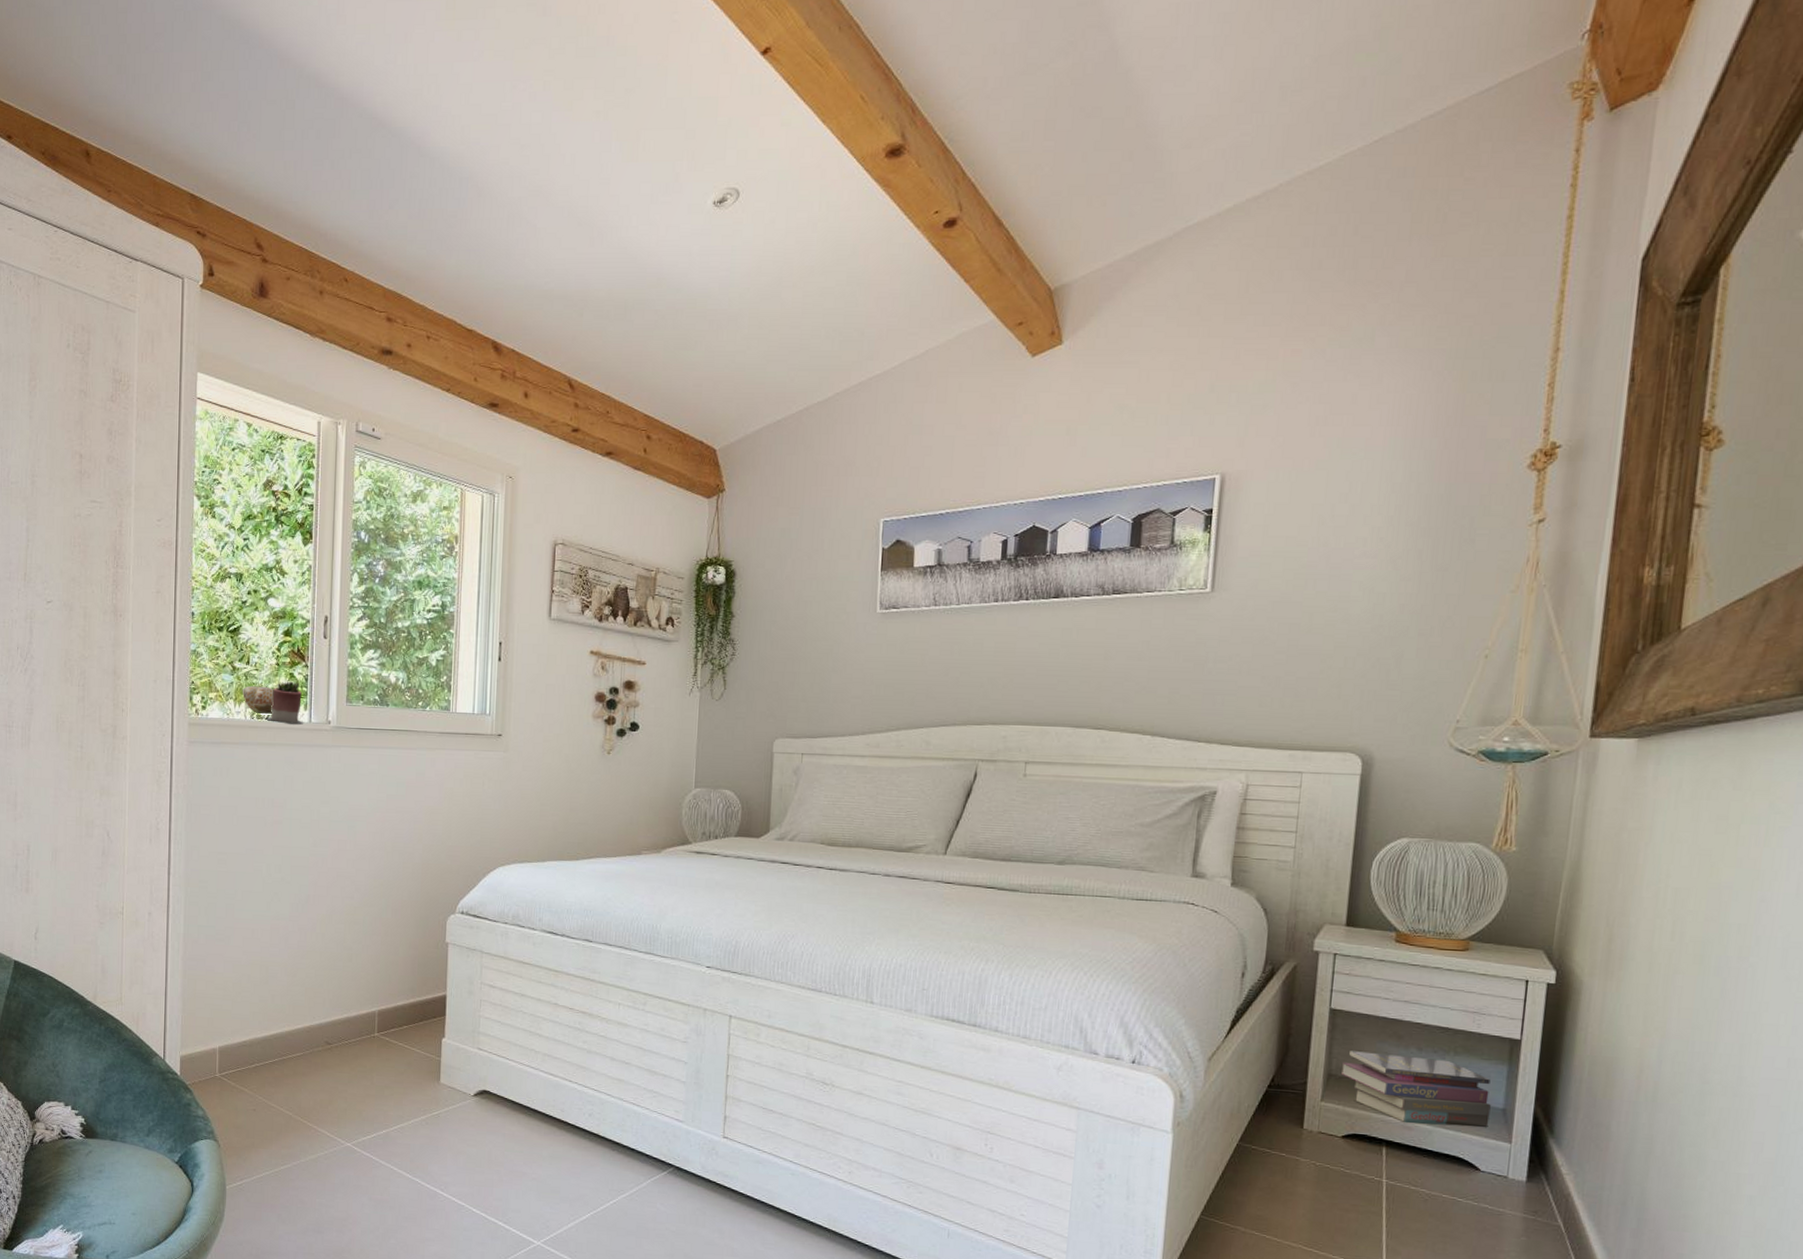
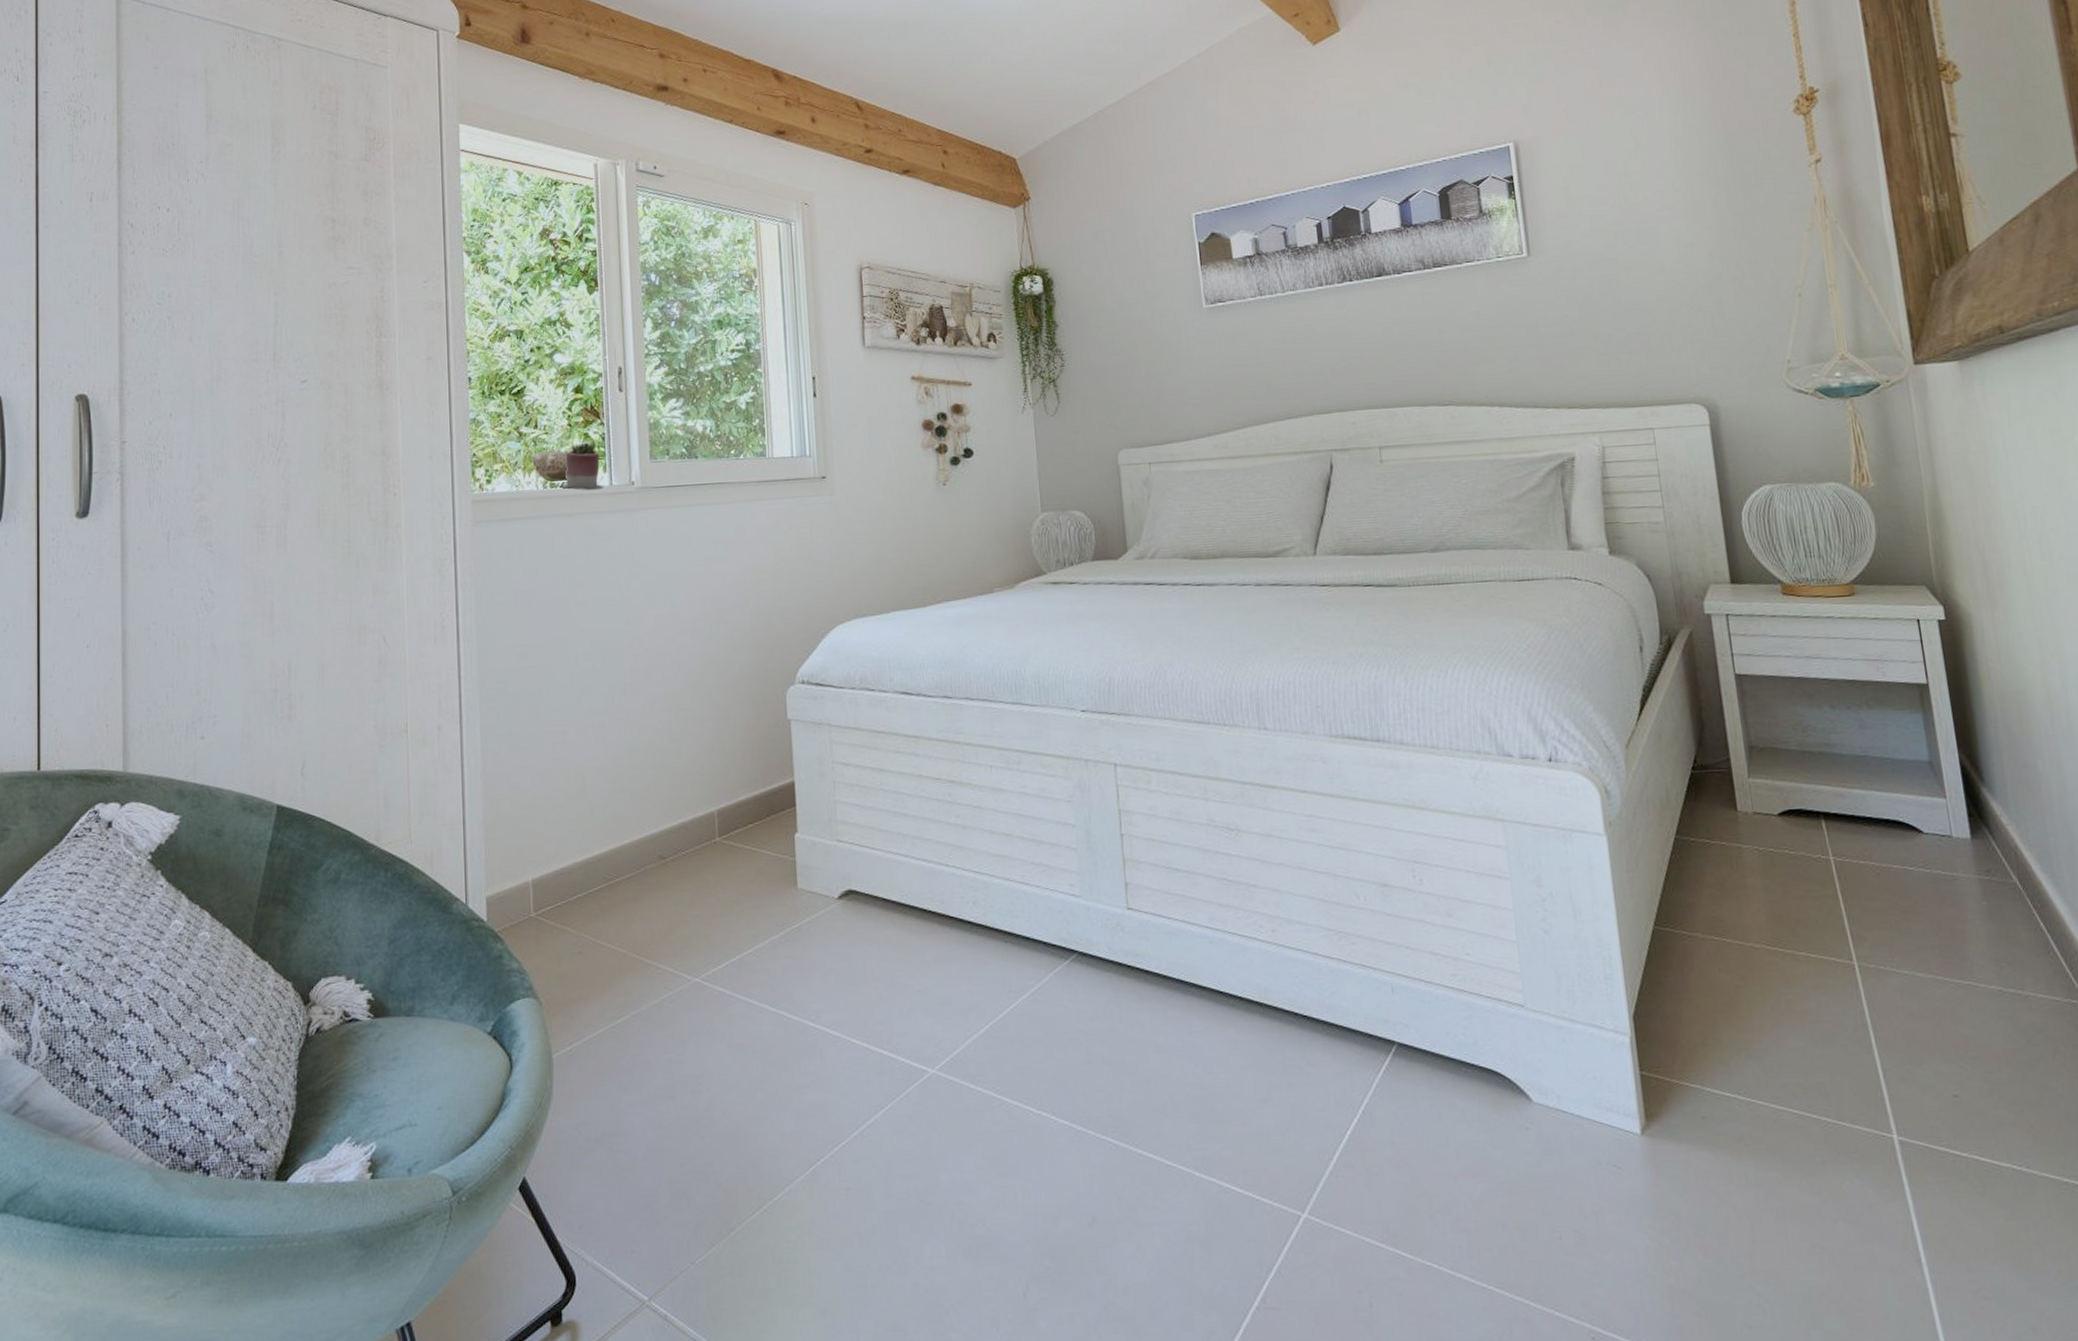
books: present [1340,1051,1491,1127] -> none [1759,715,1919,791]

